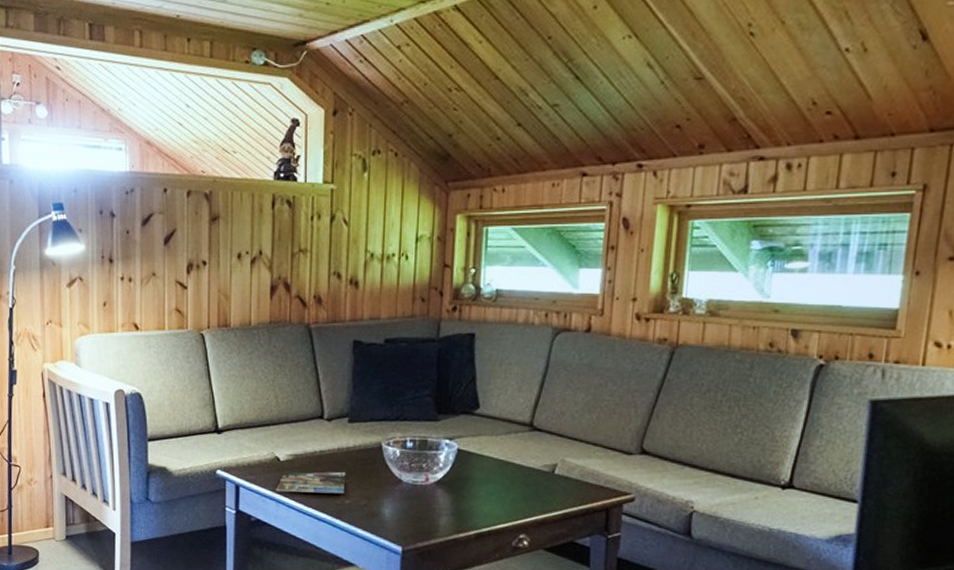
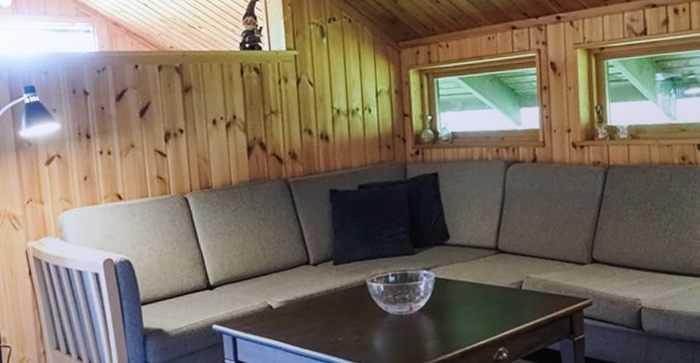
magazine: present [276,471,346,494] -> none [272,311,337,338]

